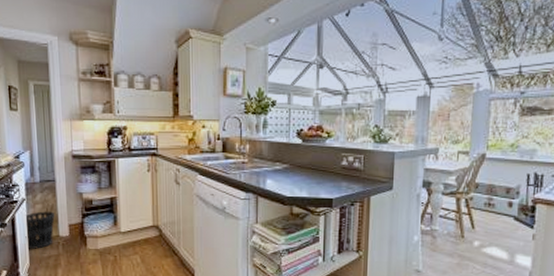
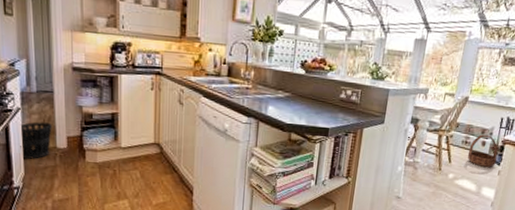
basket: none [492,194,529,232] -> present [467,134,498,168]

